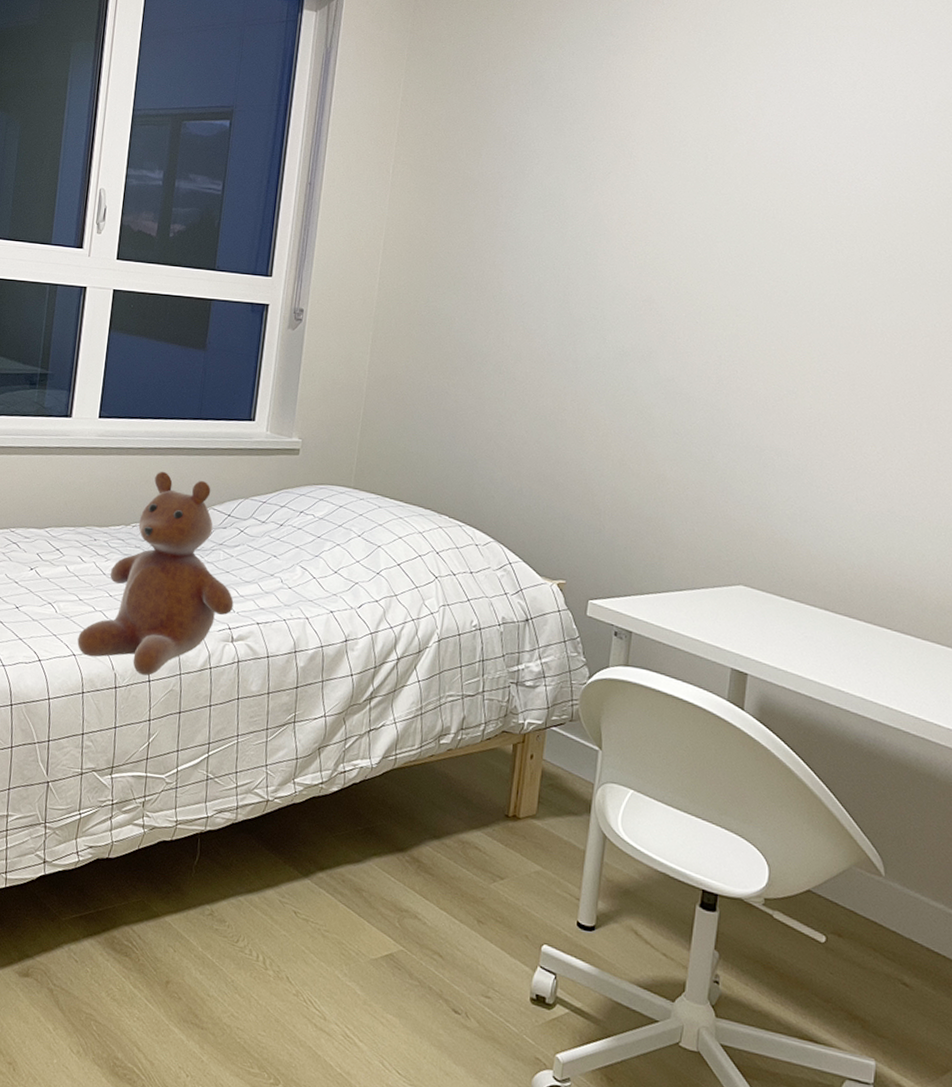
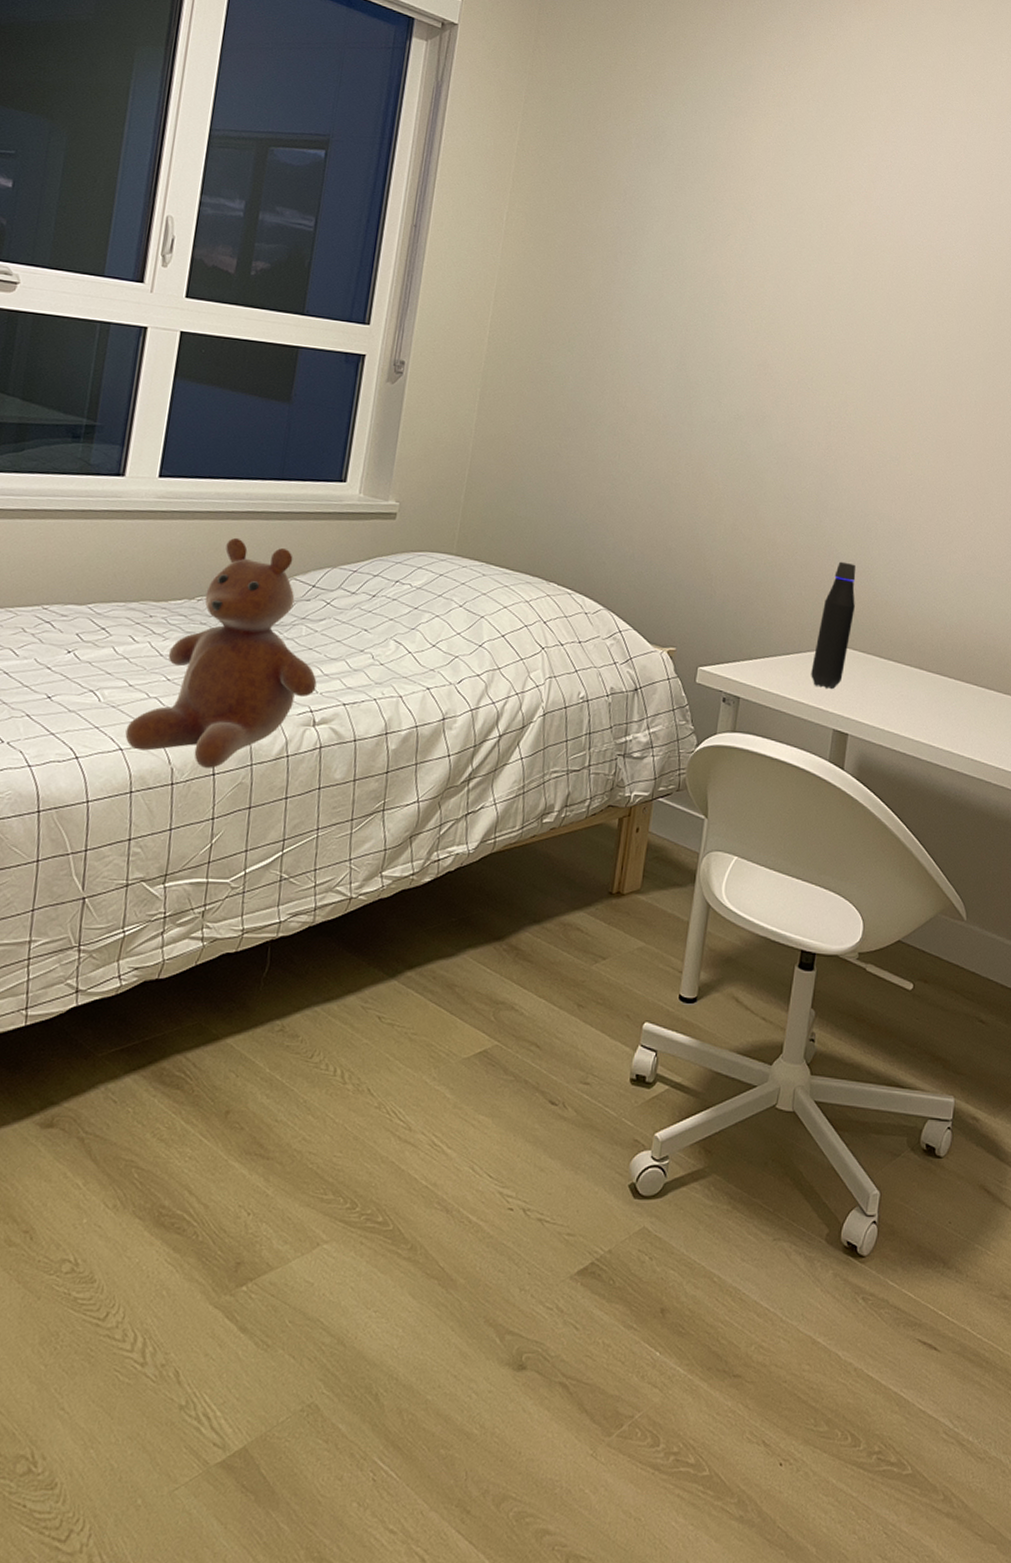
water bottle: none [706,497,752,628] -> present [811,561,856,690]

